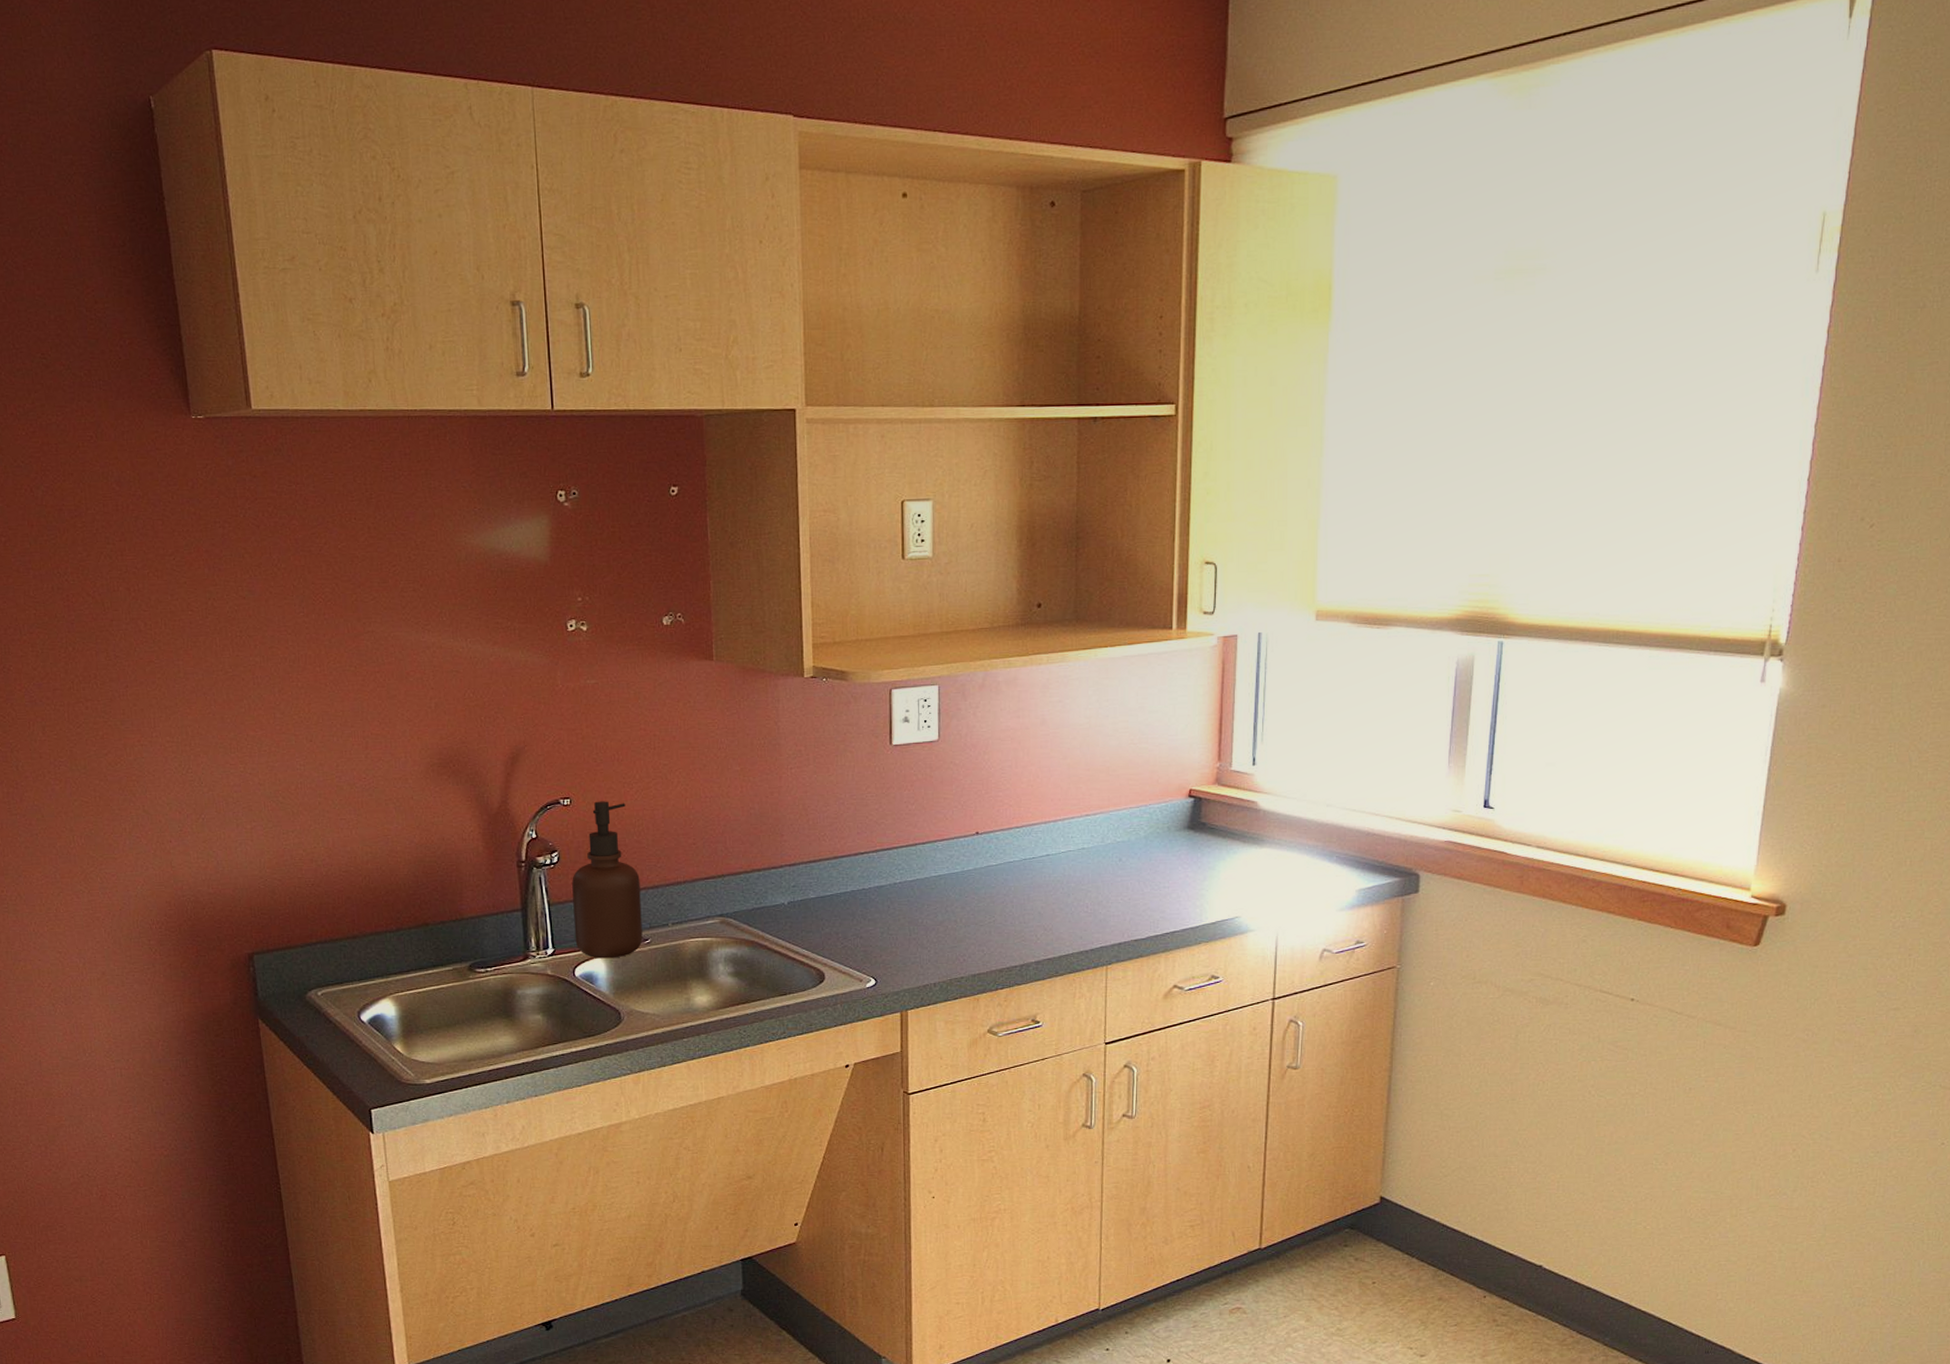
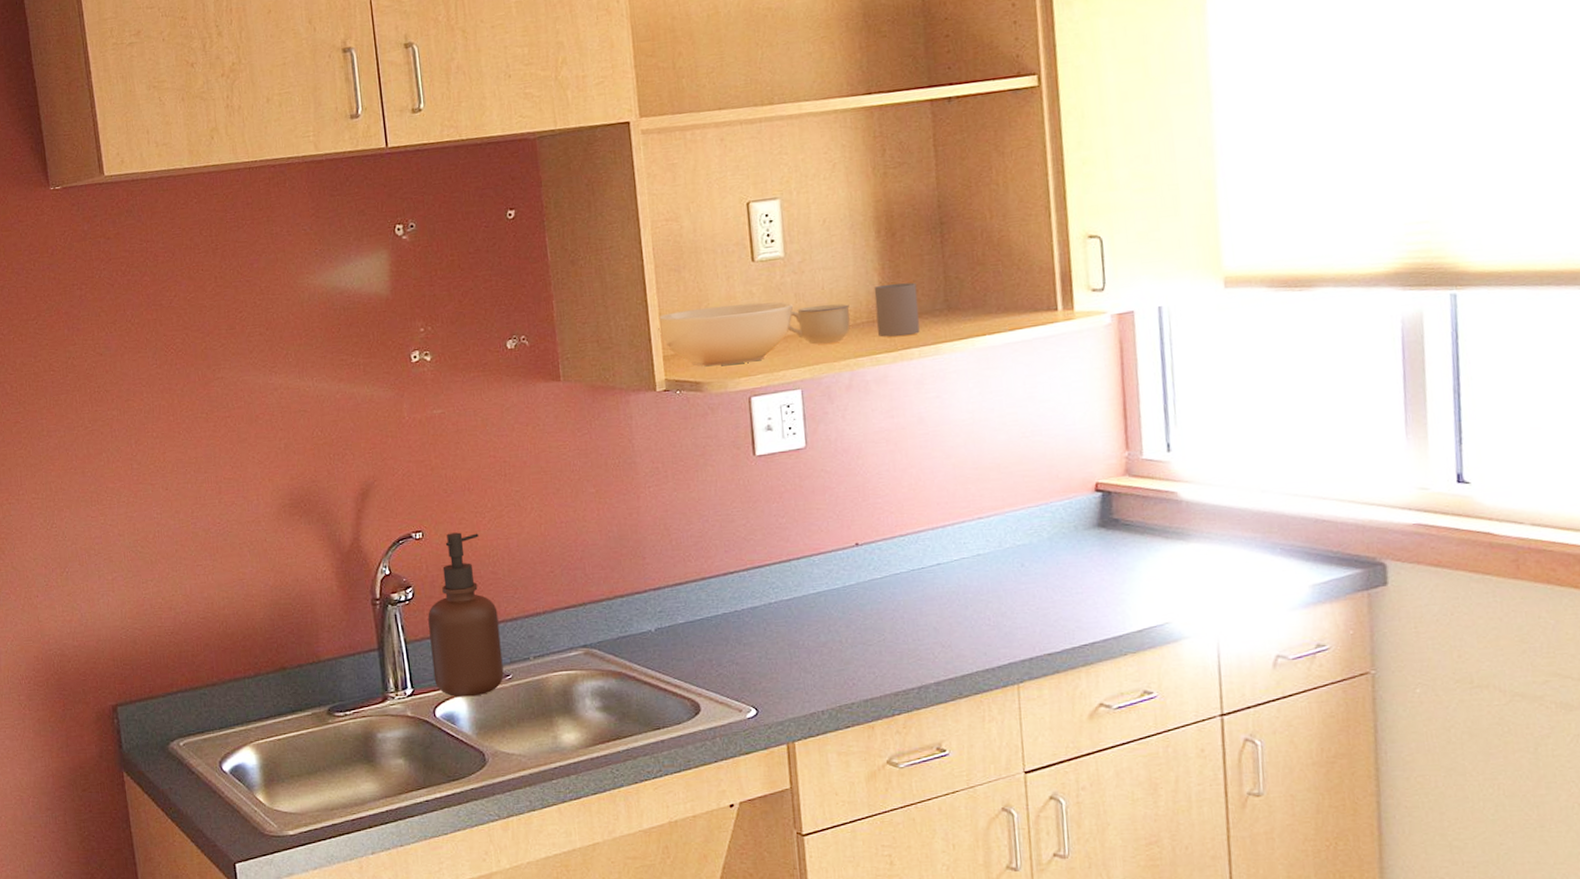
bowl: none [810,599,938,657] -> present [658,302,794,367]
cup: none [931,606,988,644] -> present [788,303,850,345]
cup: none [1012,591,1051,643] -> present [874,282,920,338]

